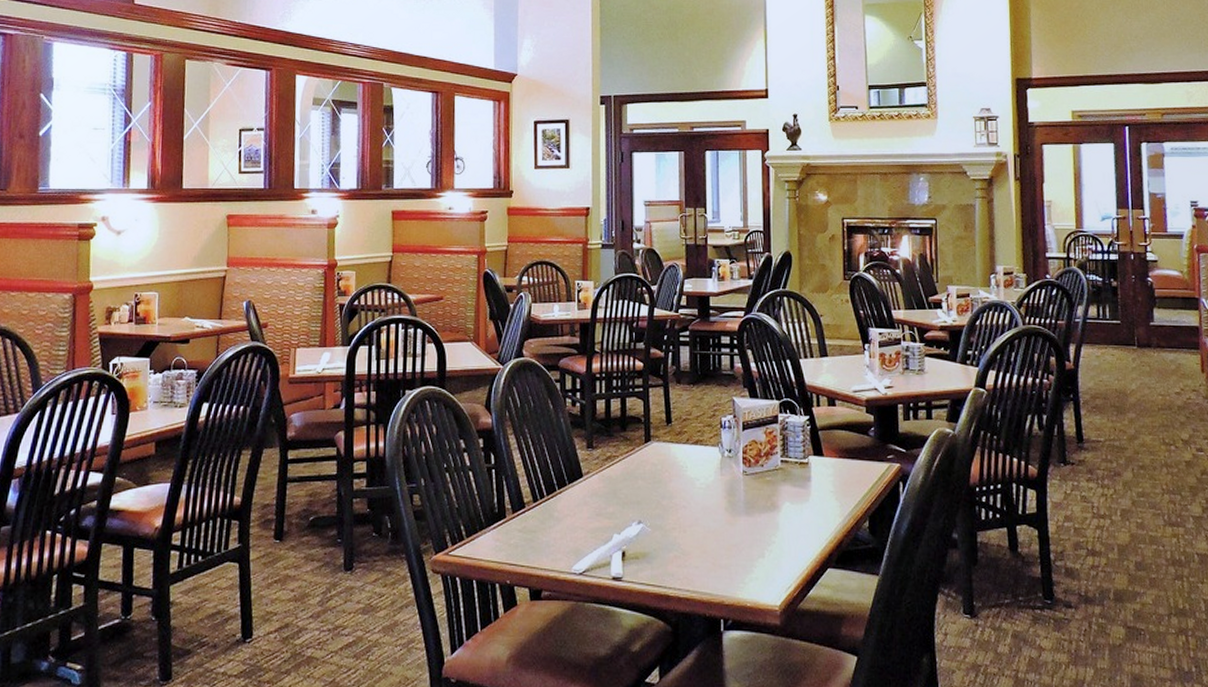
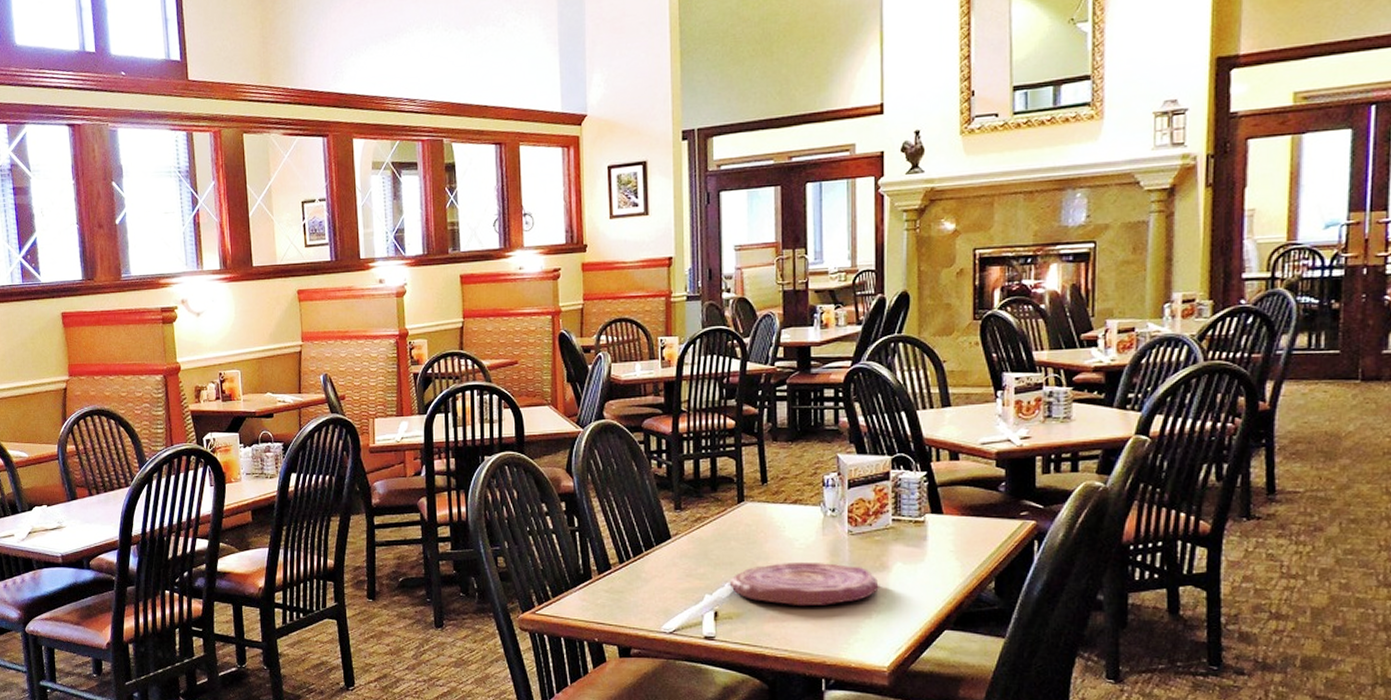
plate: none [636,501,770,546] -> present [729,561,879,607]

